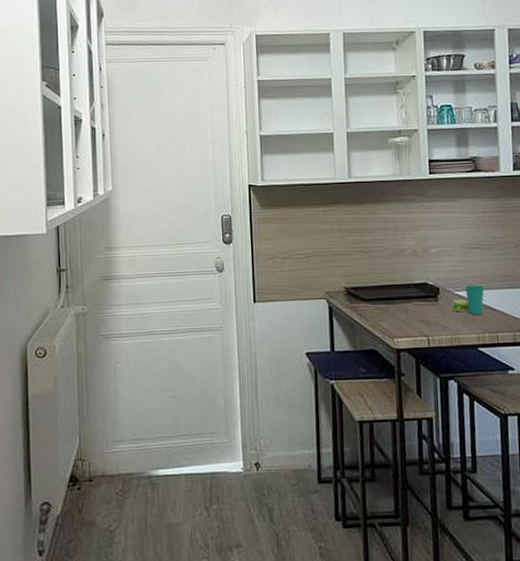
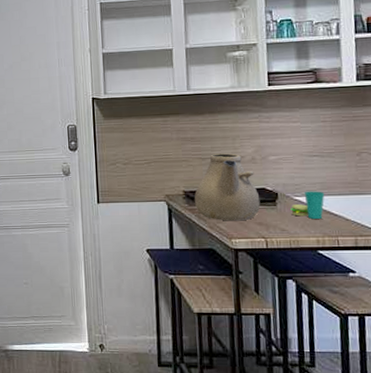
teapot: none [355,246,422,319] -> present [194,153,261,221]

